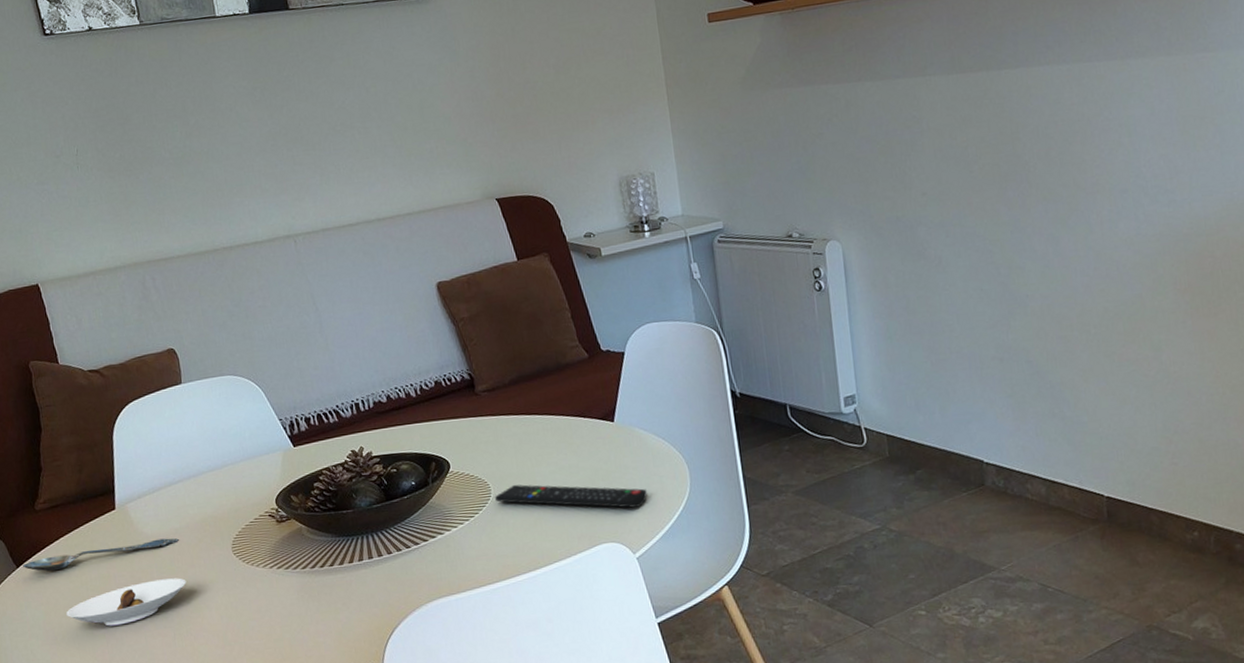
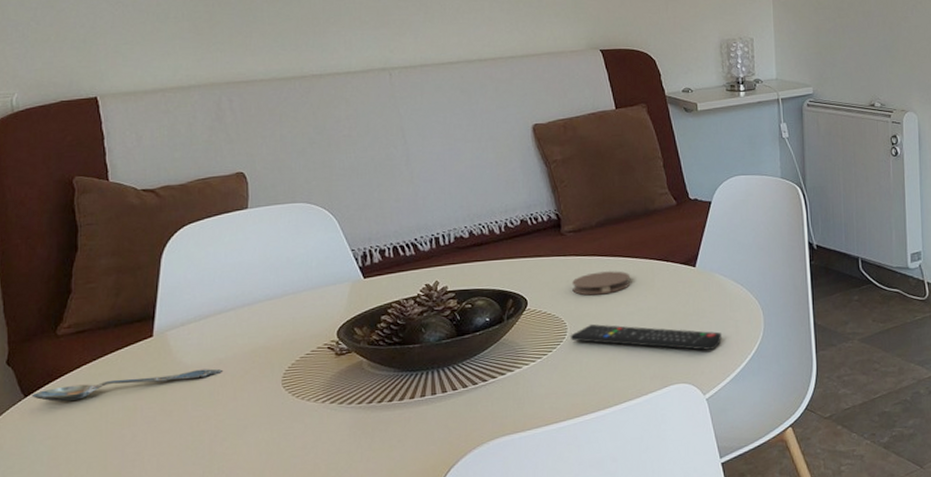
saucer: present [66,578,187,627] -> none [78,411,225,463]
coaster: none [491,429,550,456] -> present [572,271,631,296]

